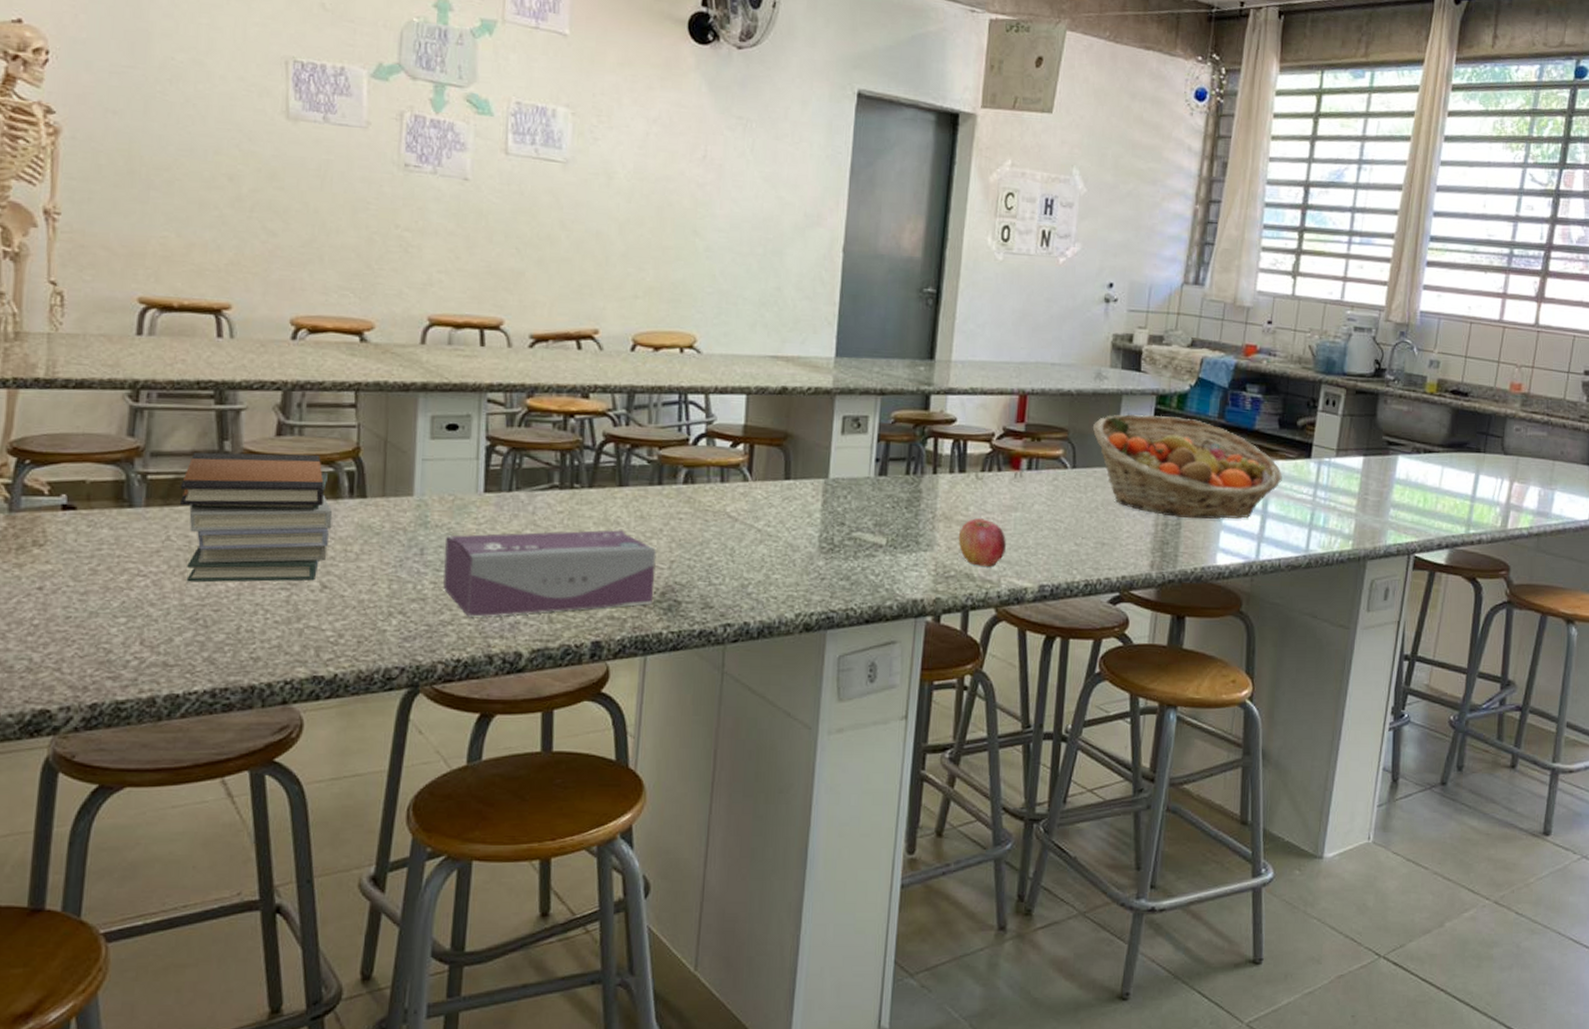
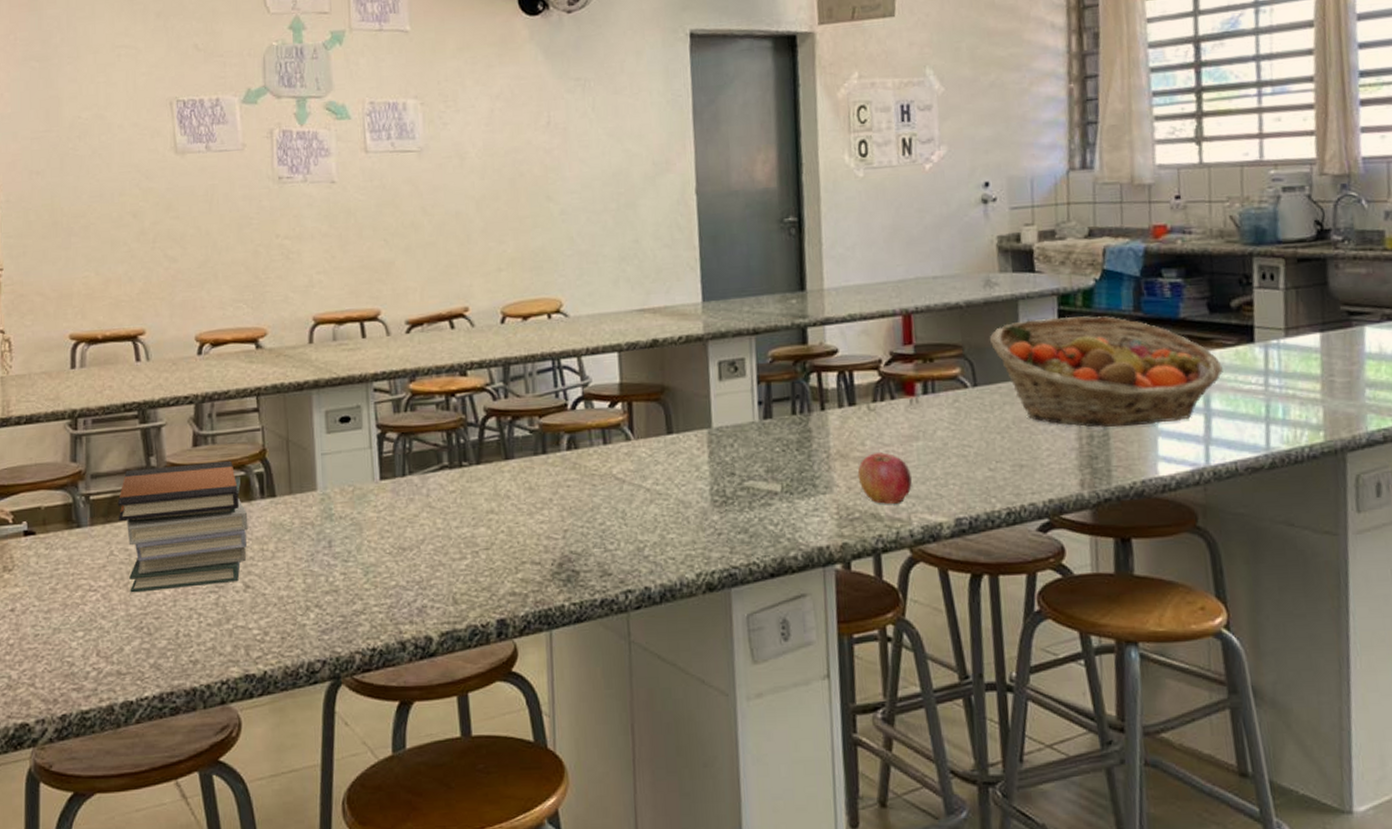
tissue box: present [442,530,656,617] -> none [350,504,551,605]

